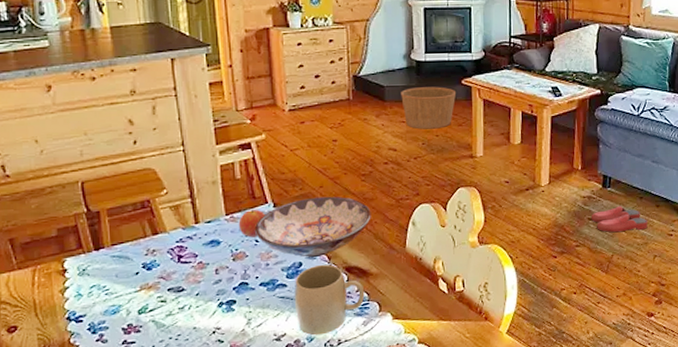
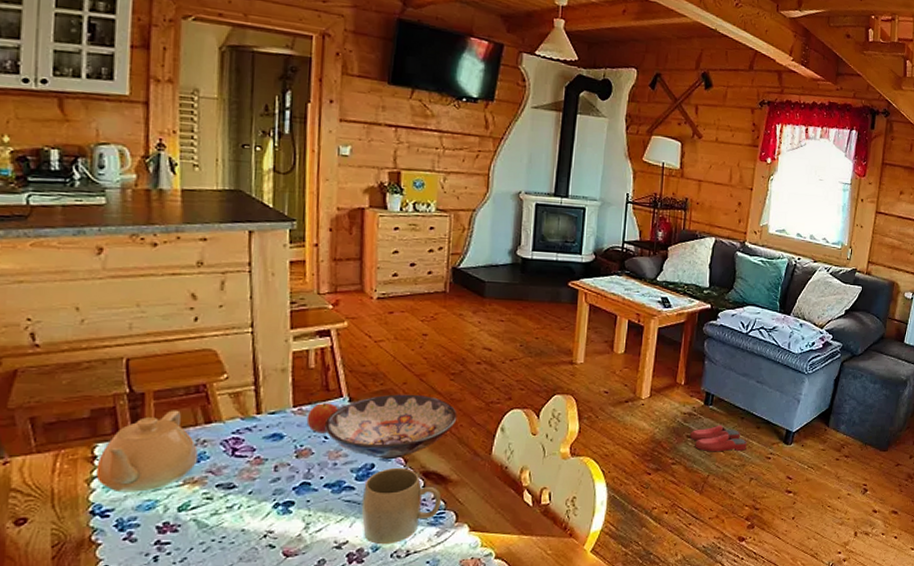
teapot: none [67,224,151,300] -> present [95,410,199,493]
basket: present [401,87,457,129] -> none [502,285,562,331]

